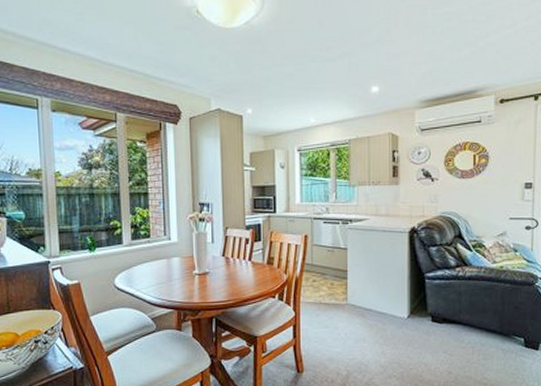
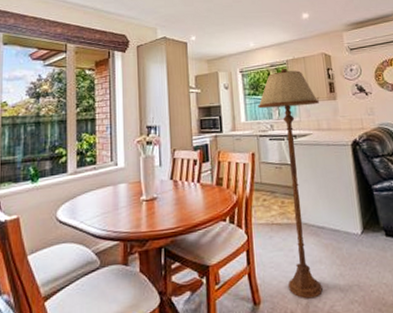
floor lamp: none [314,149,380,371] -> present [258,69,323,299]

